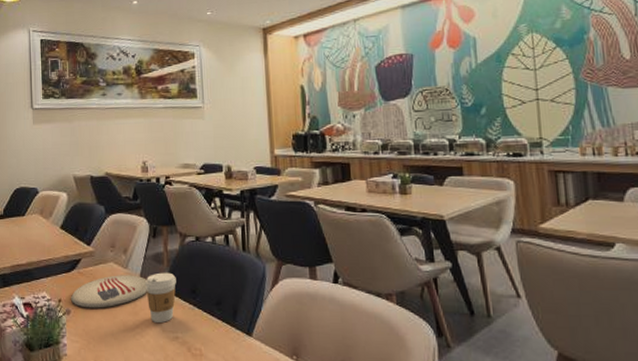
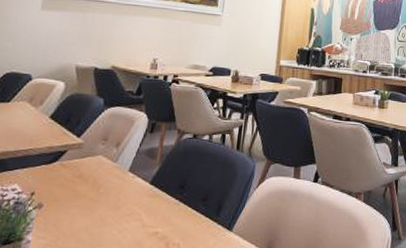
plate: present [71,275,148,308] -> none [46,168,136,203]
coffee cup: present [145,272,176,323] -> none [132,167,167,218]

